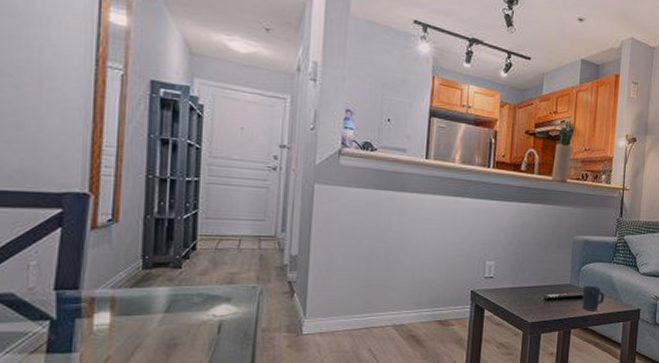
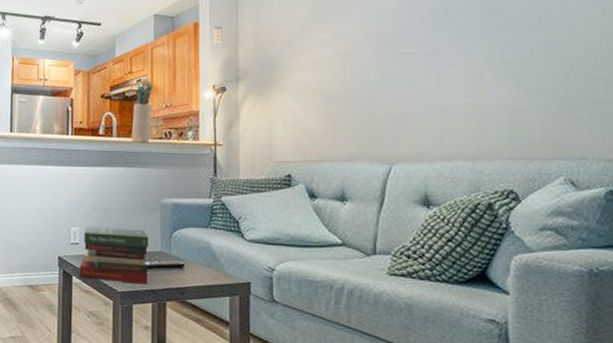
books: none [491,260,561,315] -> present [79,226,149,284]
mug: present [581,285,605,311] -> none [176,253,204,283]

